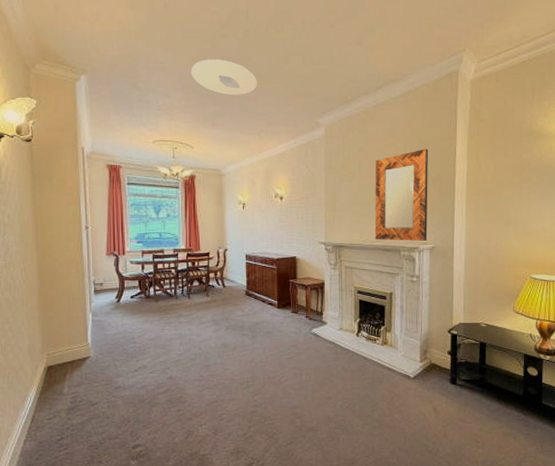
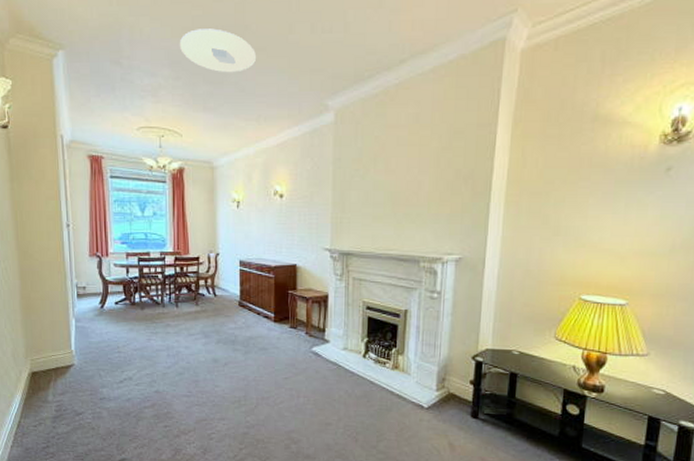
home mirror: present [374,148,429,241] -> none [389,138,462,250]

